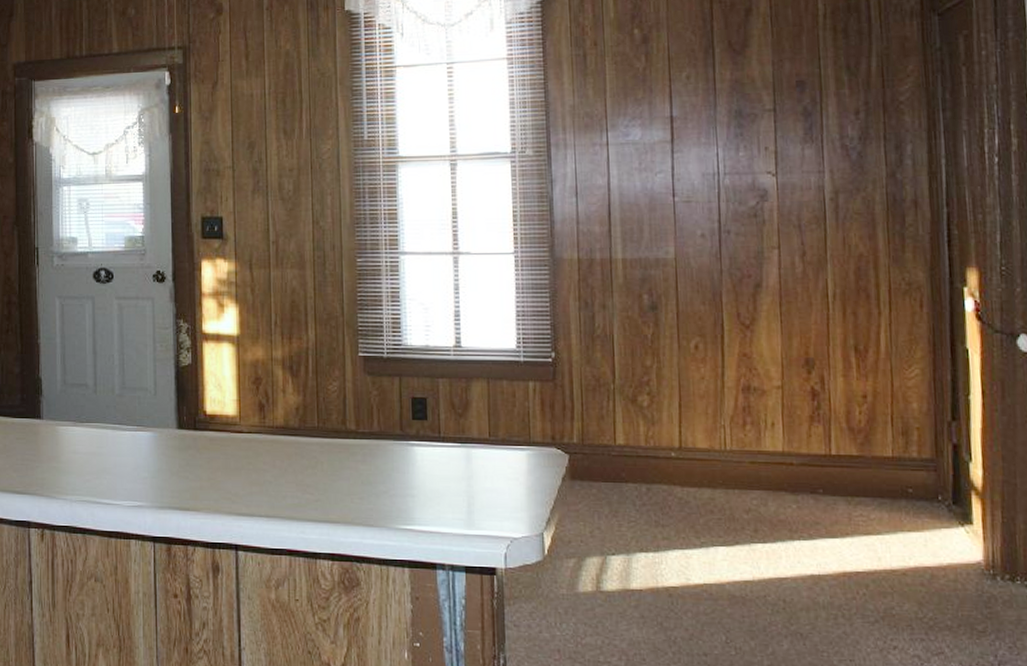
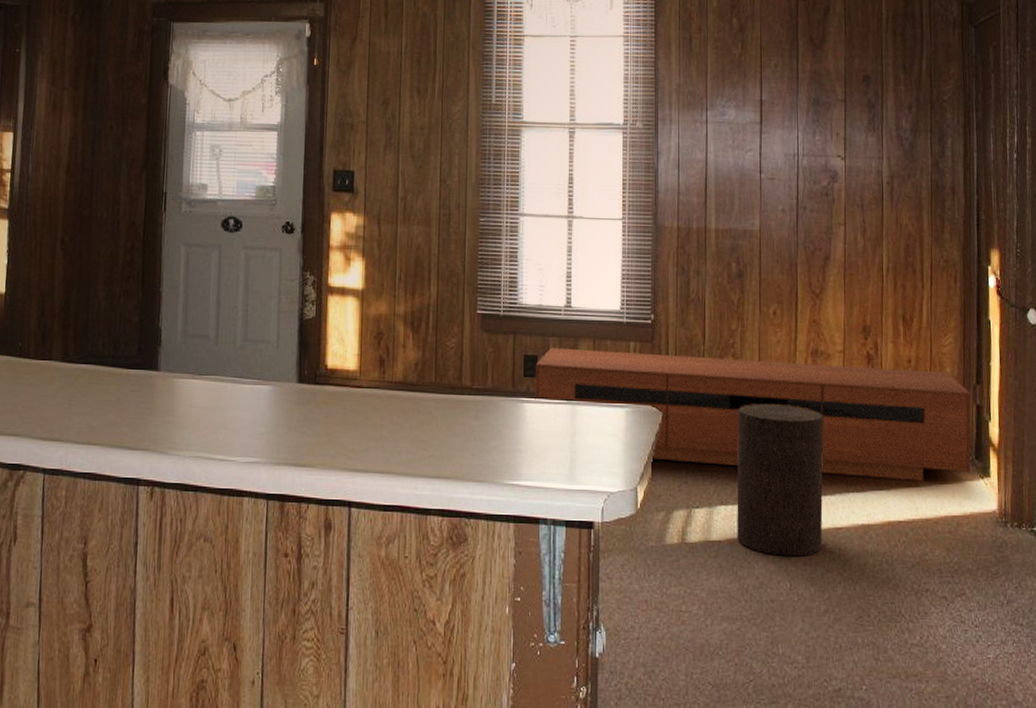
media console: none [424,389,948,528] -> present [535,348,971,481]
stool: none [657,445,763,608] -> present [736,404,824,556]

